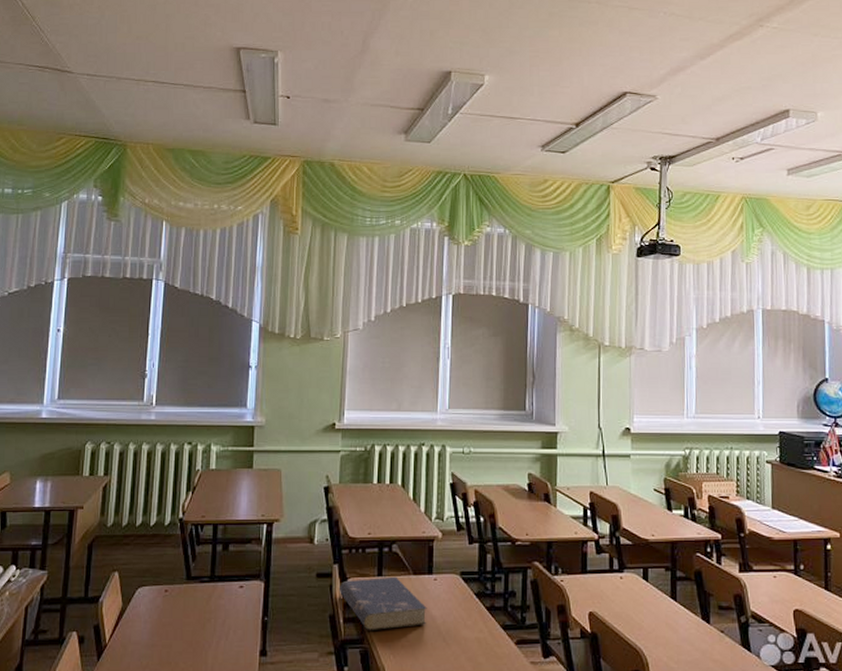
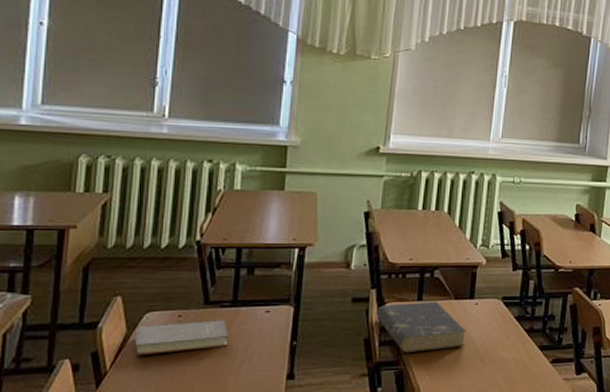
book: none [130,594,208,629] -> present [136,319,228,356]

